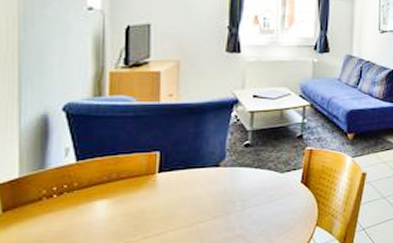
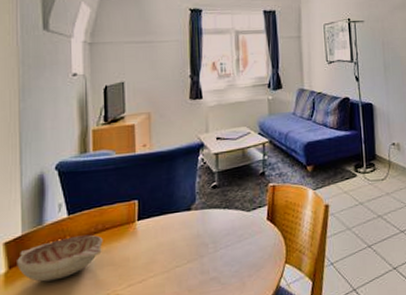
decorative bowl: none [12,183,117,228] -> present [17,235,103,282]

